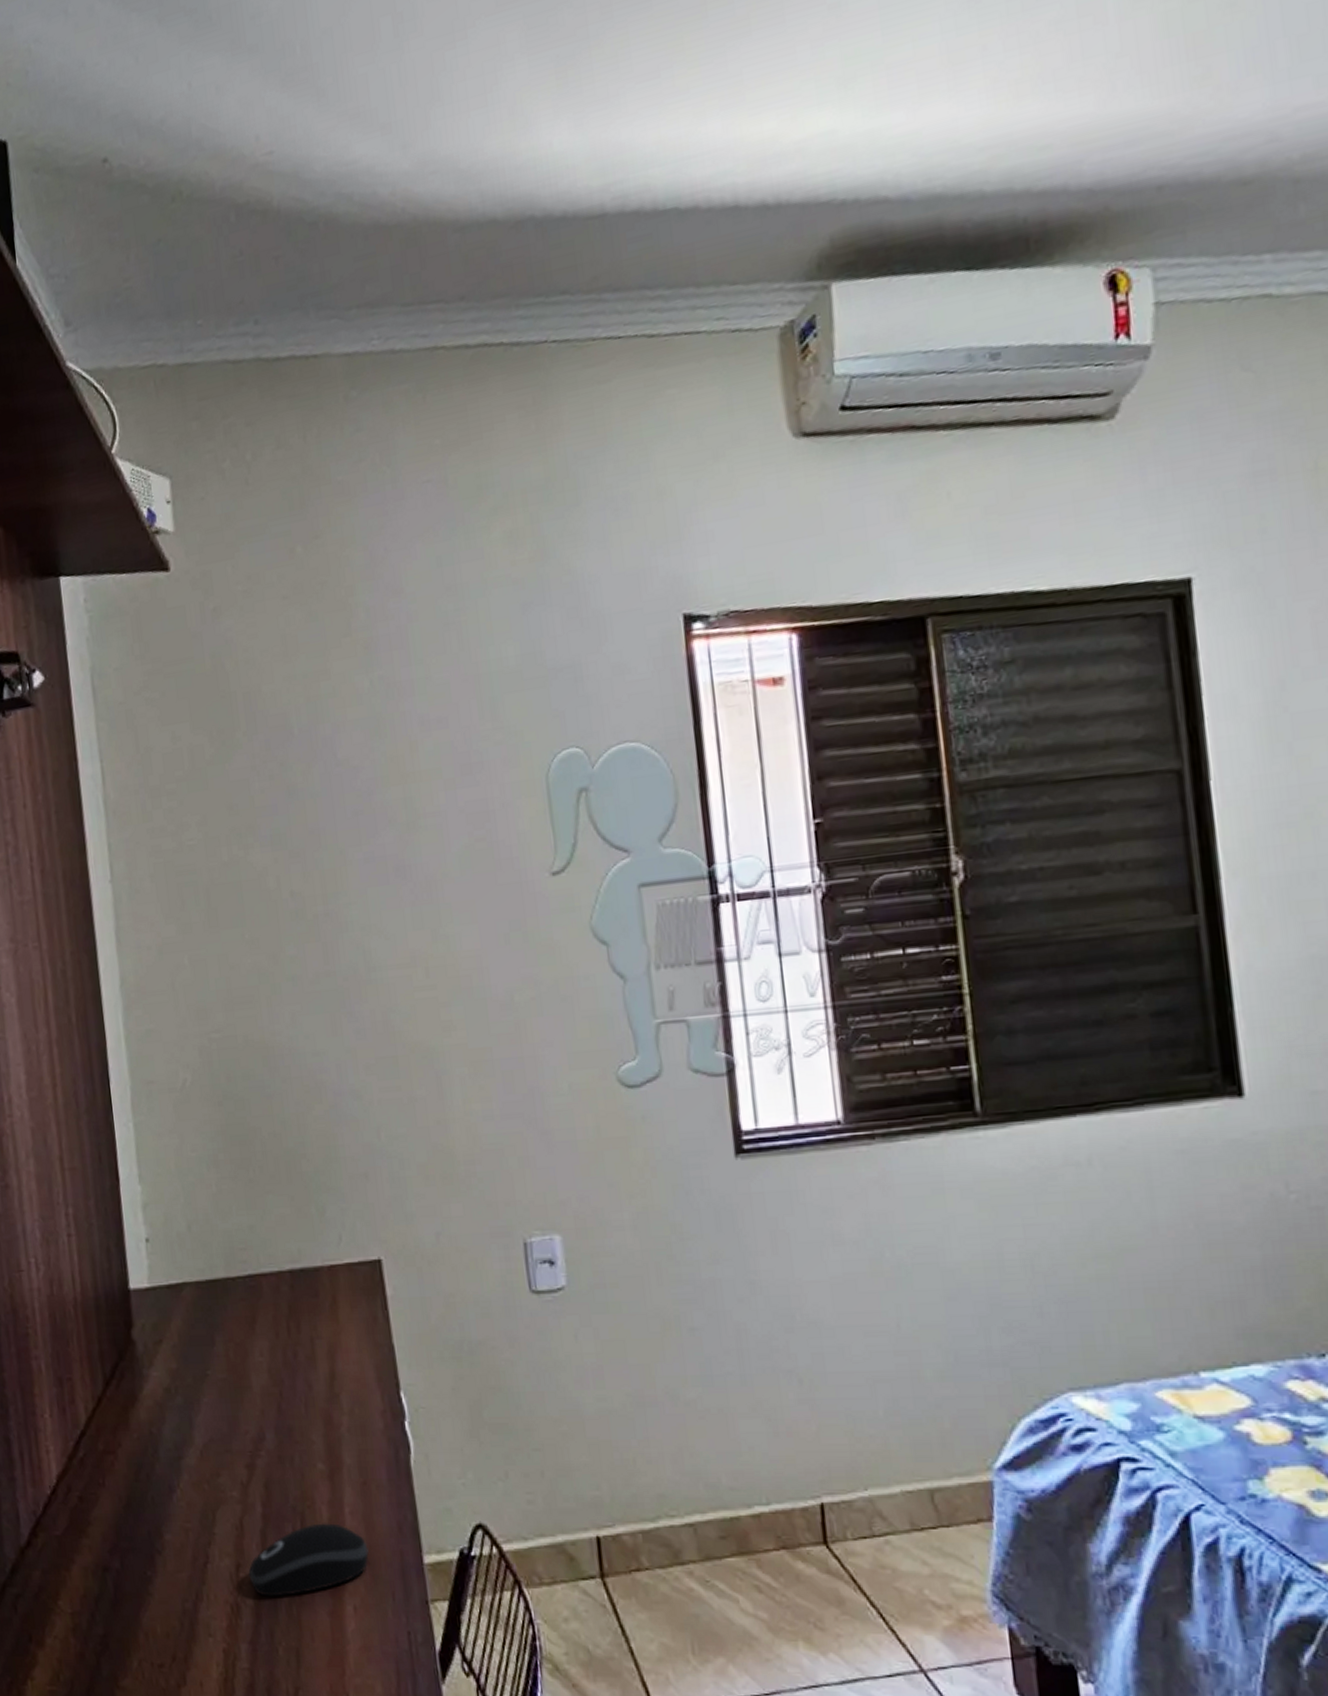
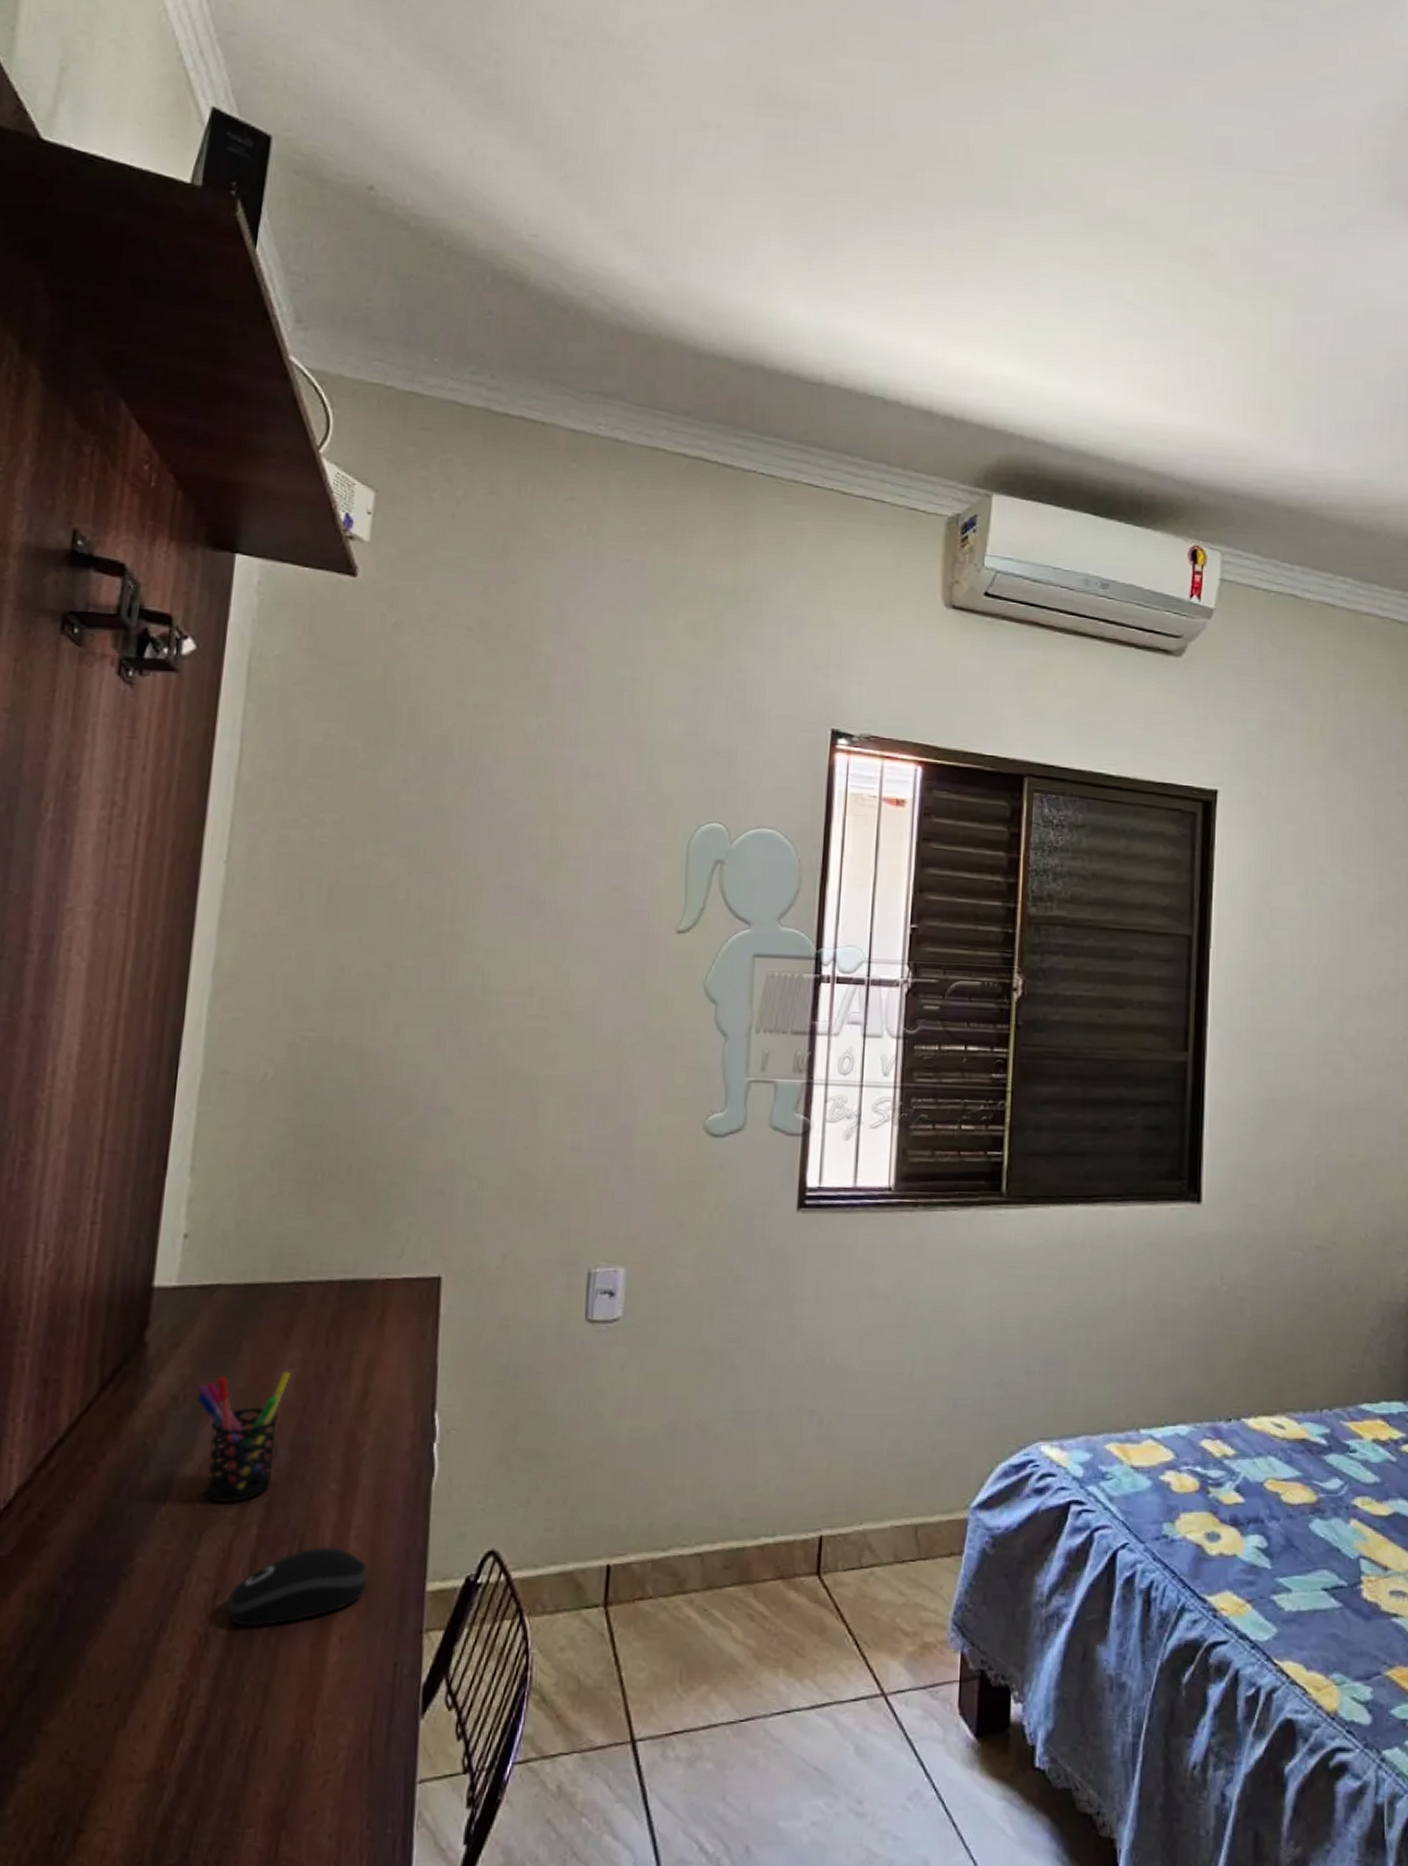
pen holder: none [184,1359,266,1485] -> present [196,1371,292,1504]

